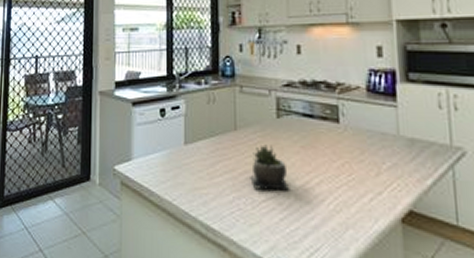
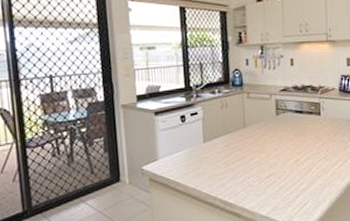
succulent plant: present [250,144,290,191] -> none [257,136,287,170]

